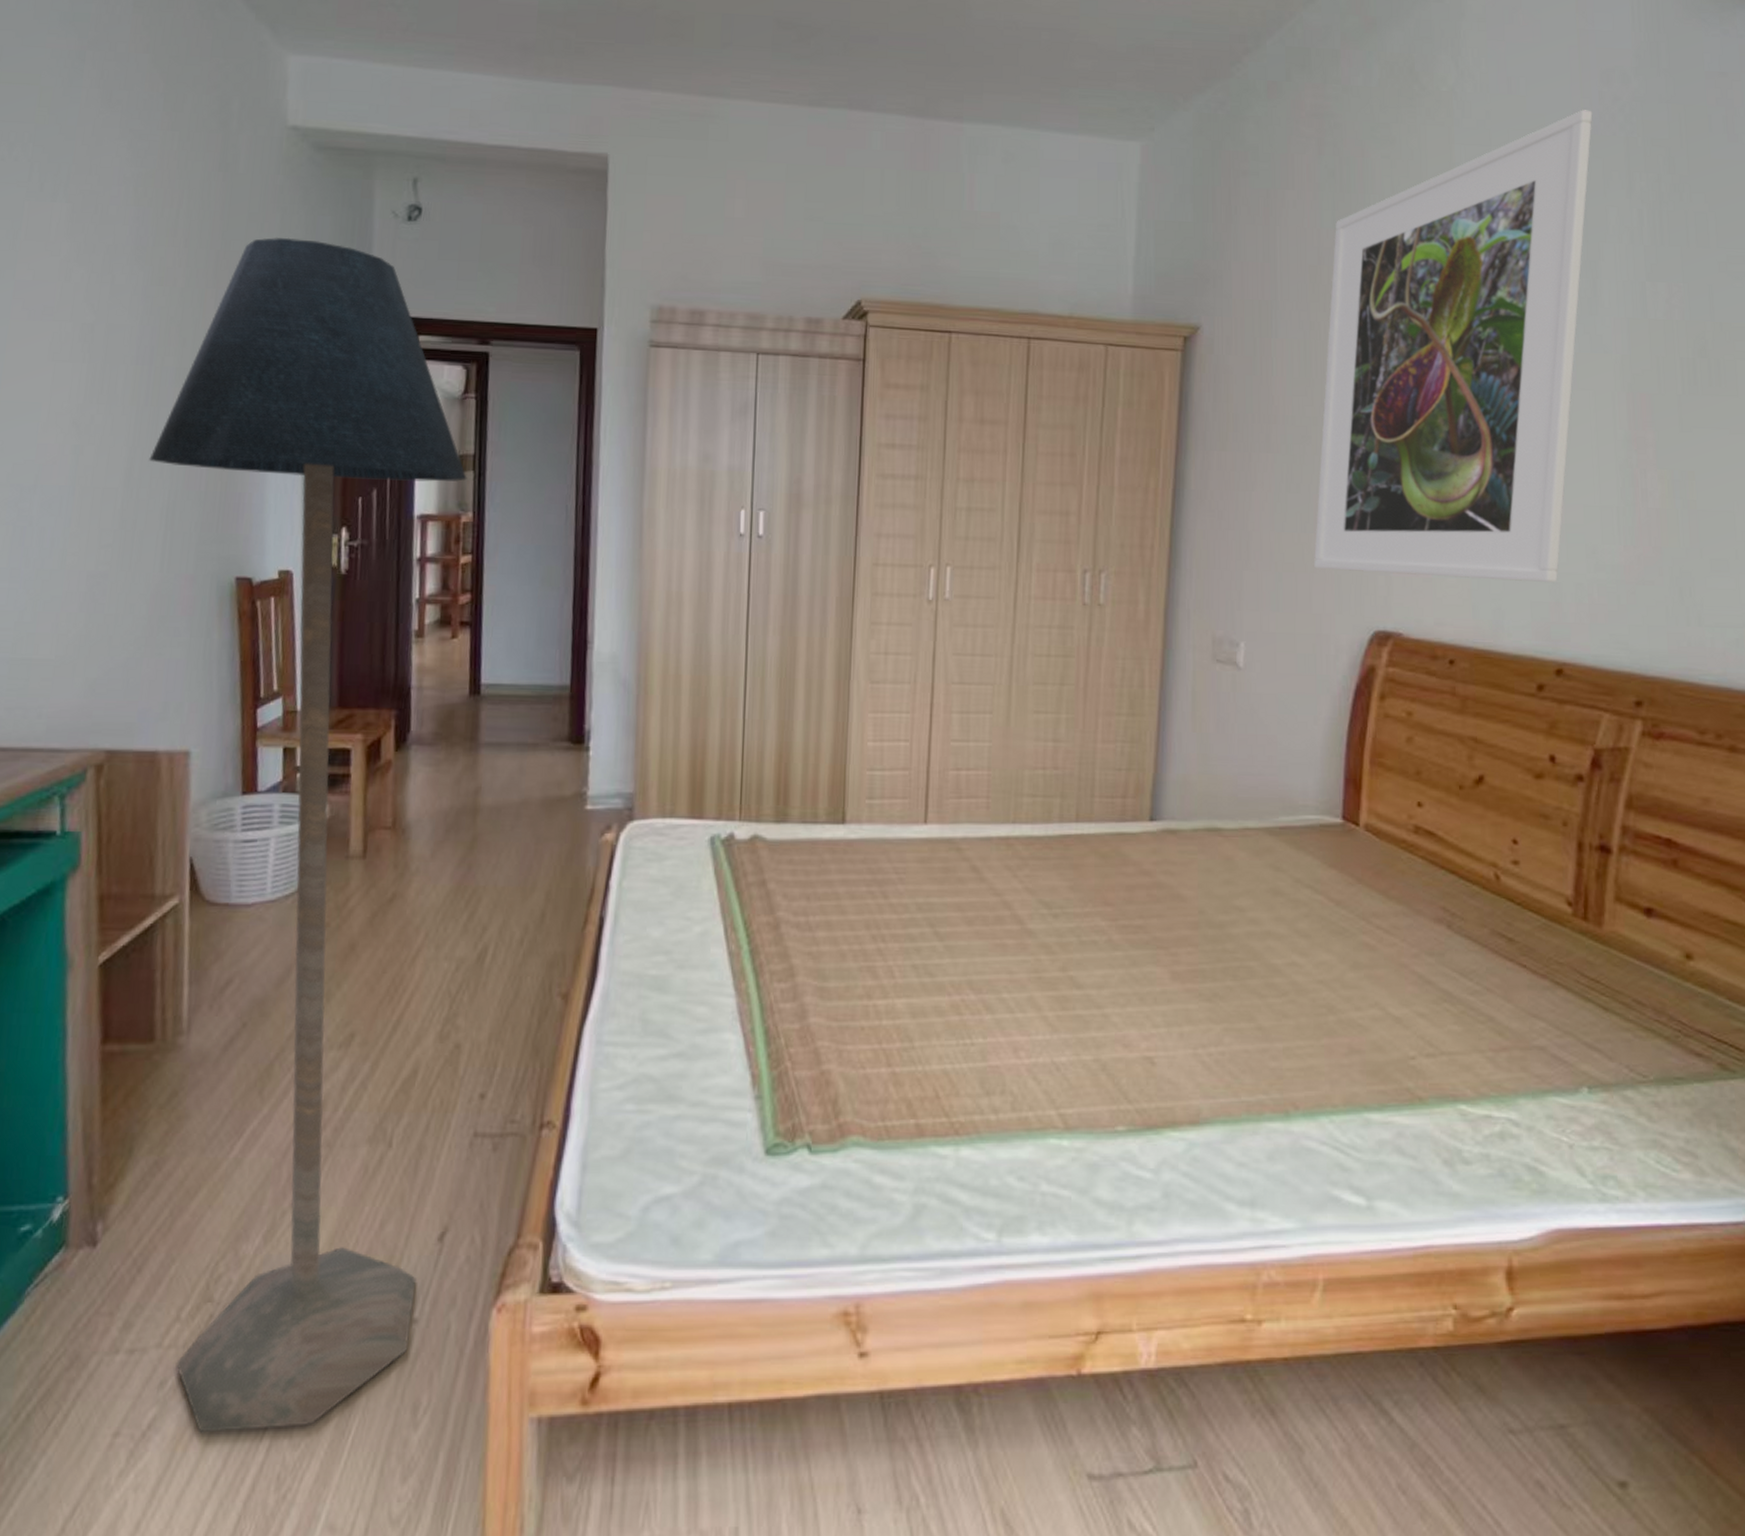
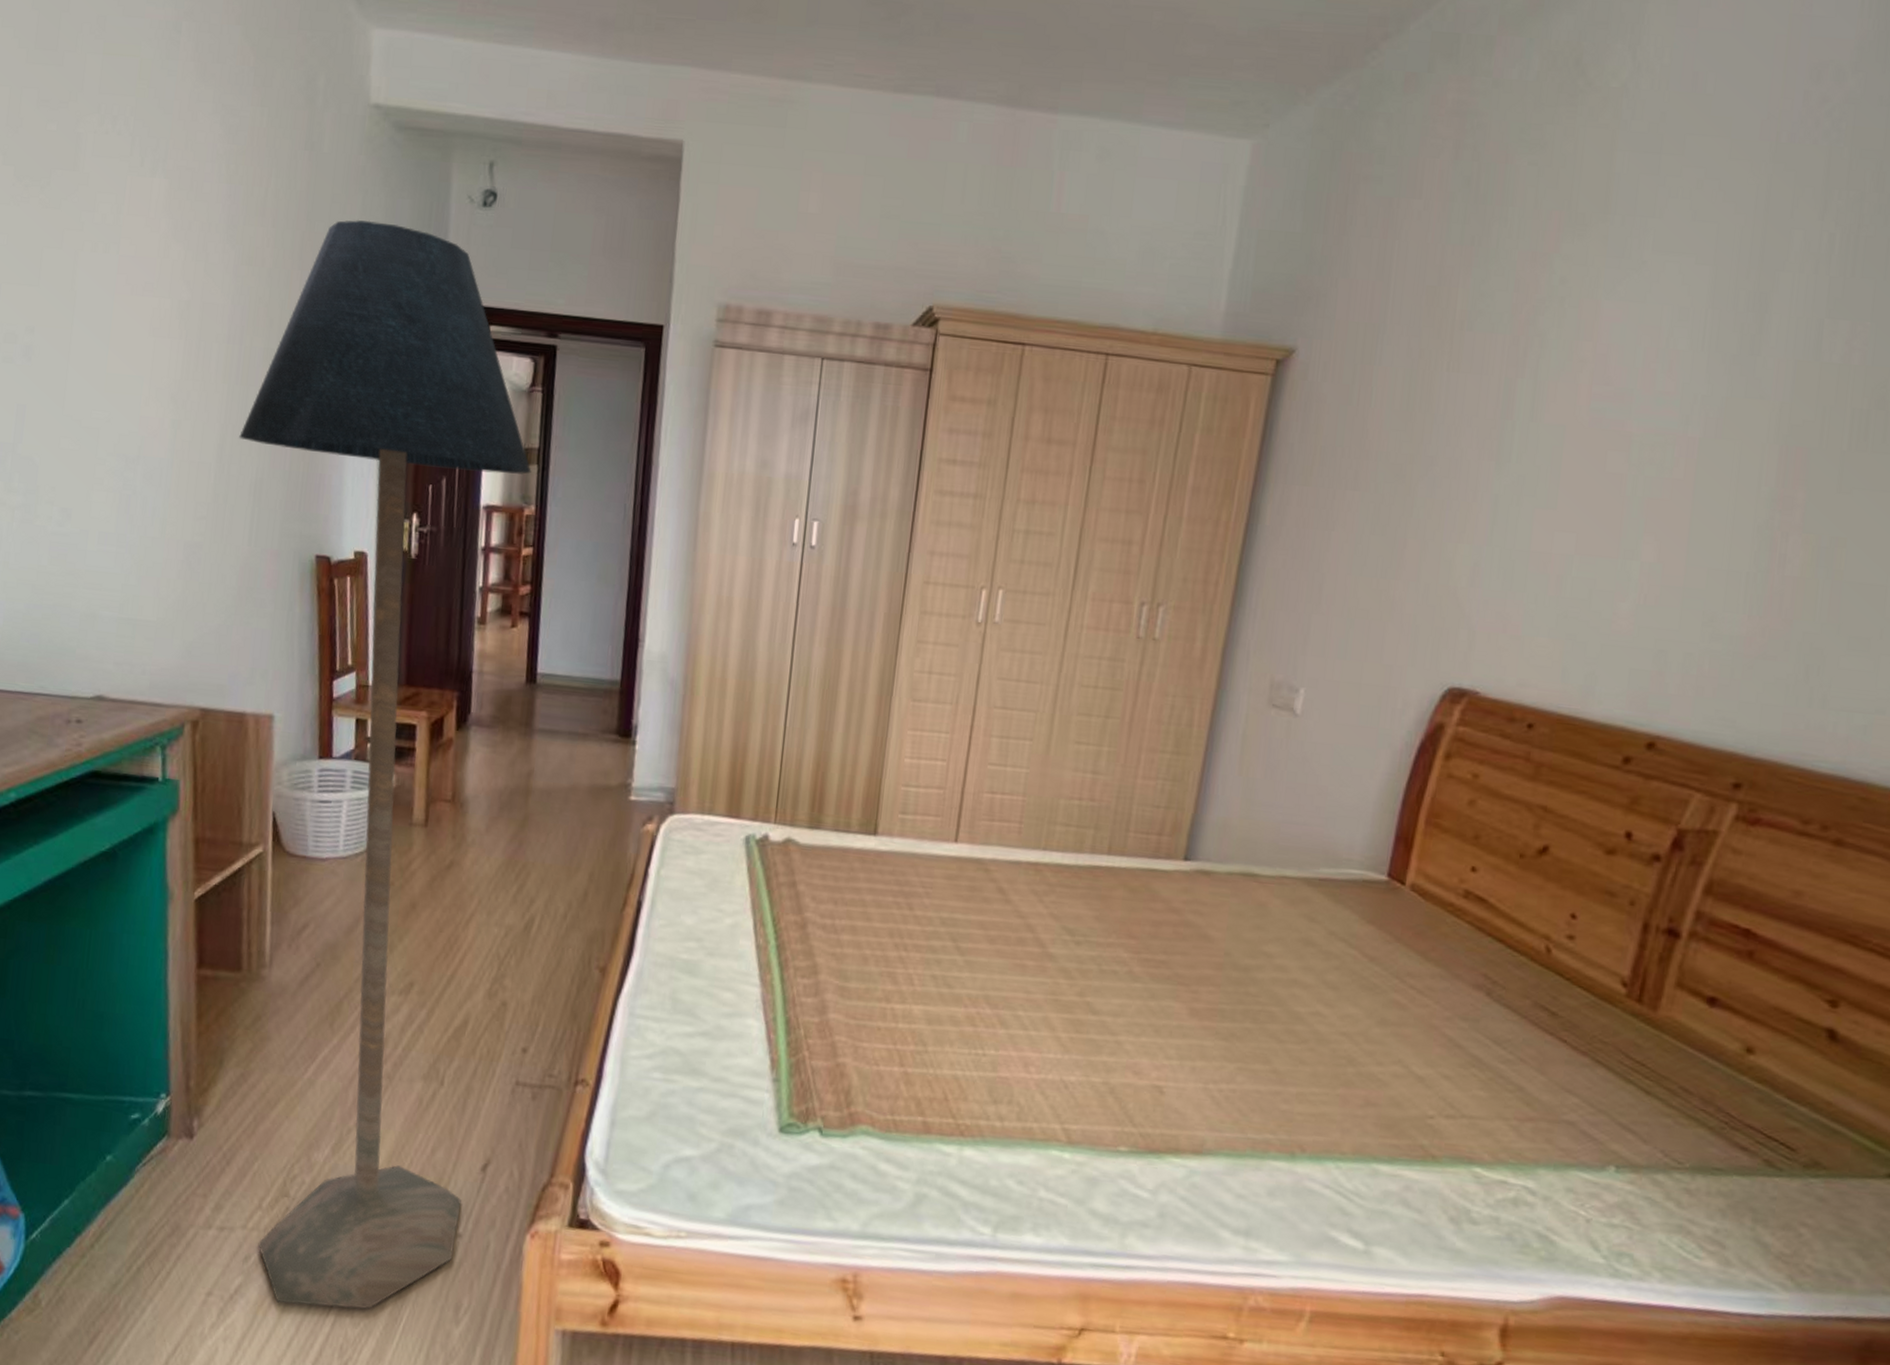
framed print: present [1314,110,1593,583] -> none [1391,112,1793,651]

